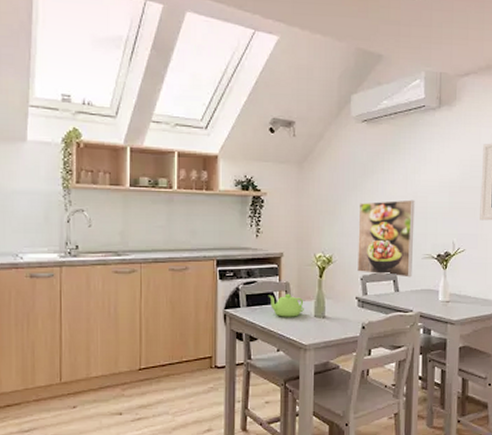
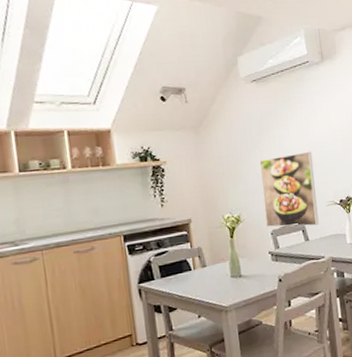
teapot: present [268,293,304,317] -> none [181,258,220,283]

